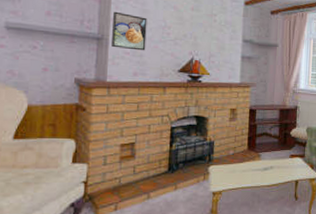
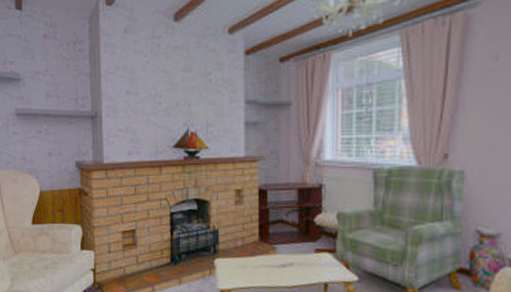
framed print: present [112,11,147,51] -> none [104,84,138,126]

